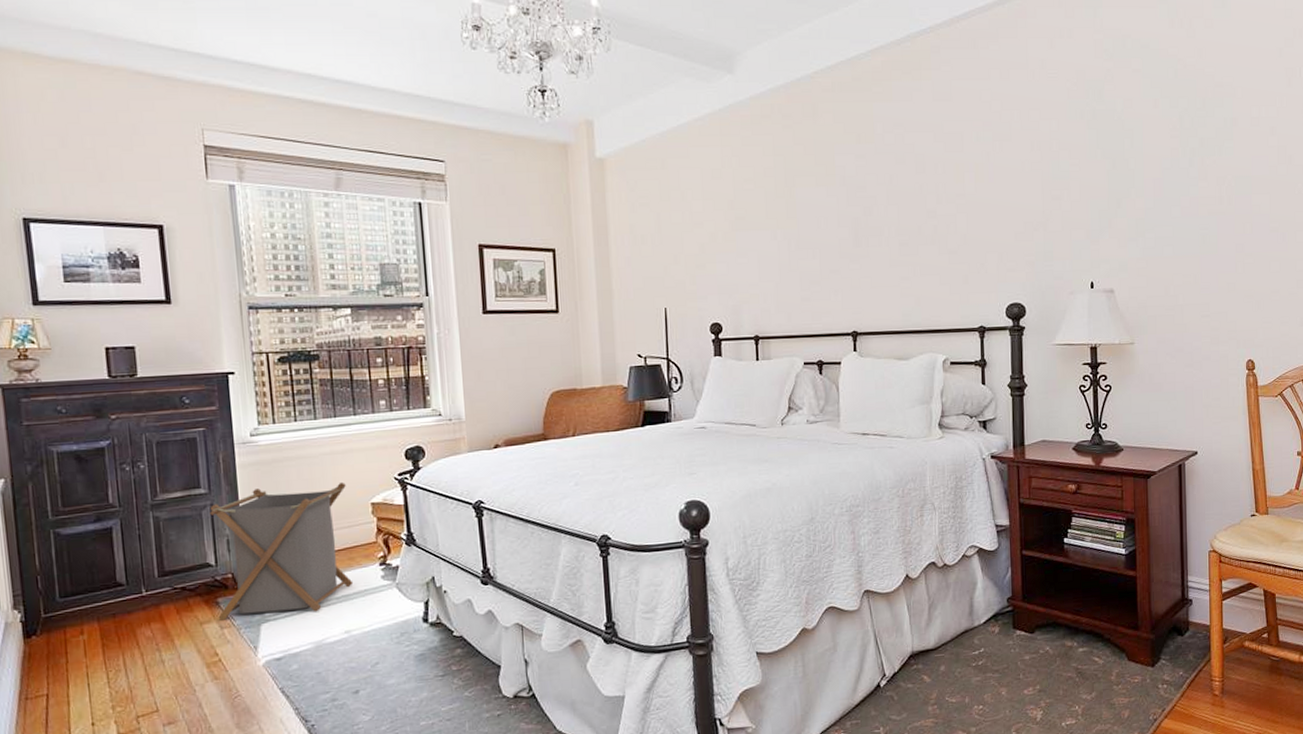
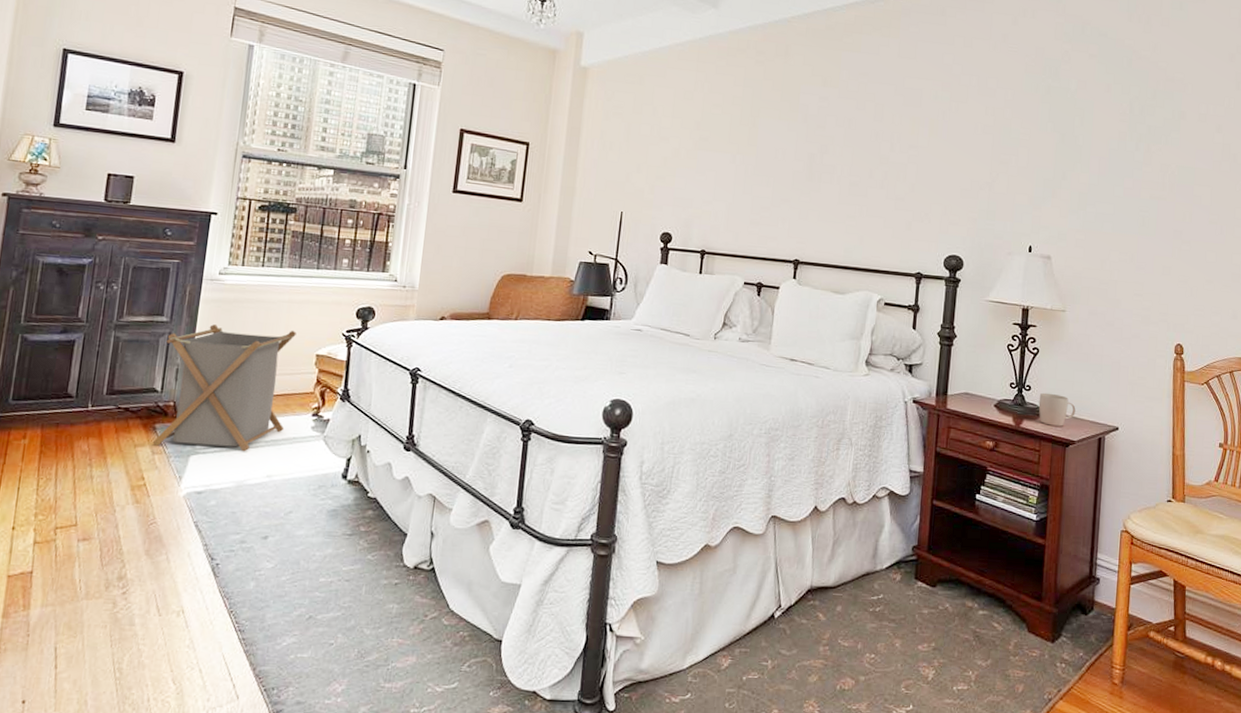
mug: none [1116,428,1154,460] -> present [1038,392,1076,427]

